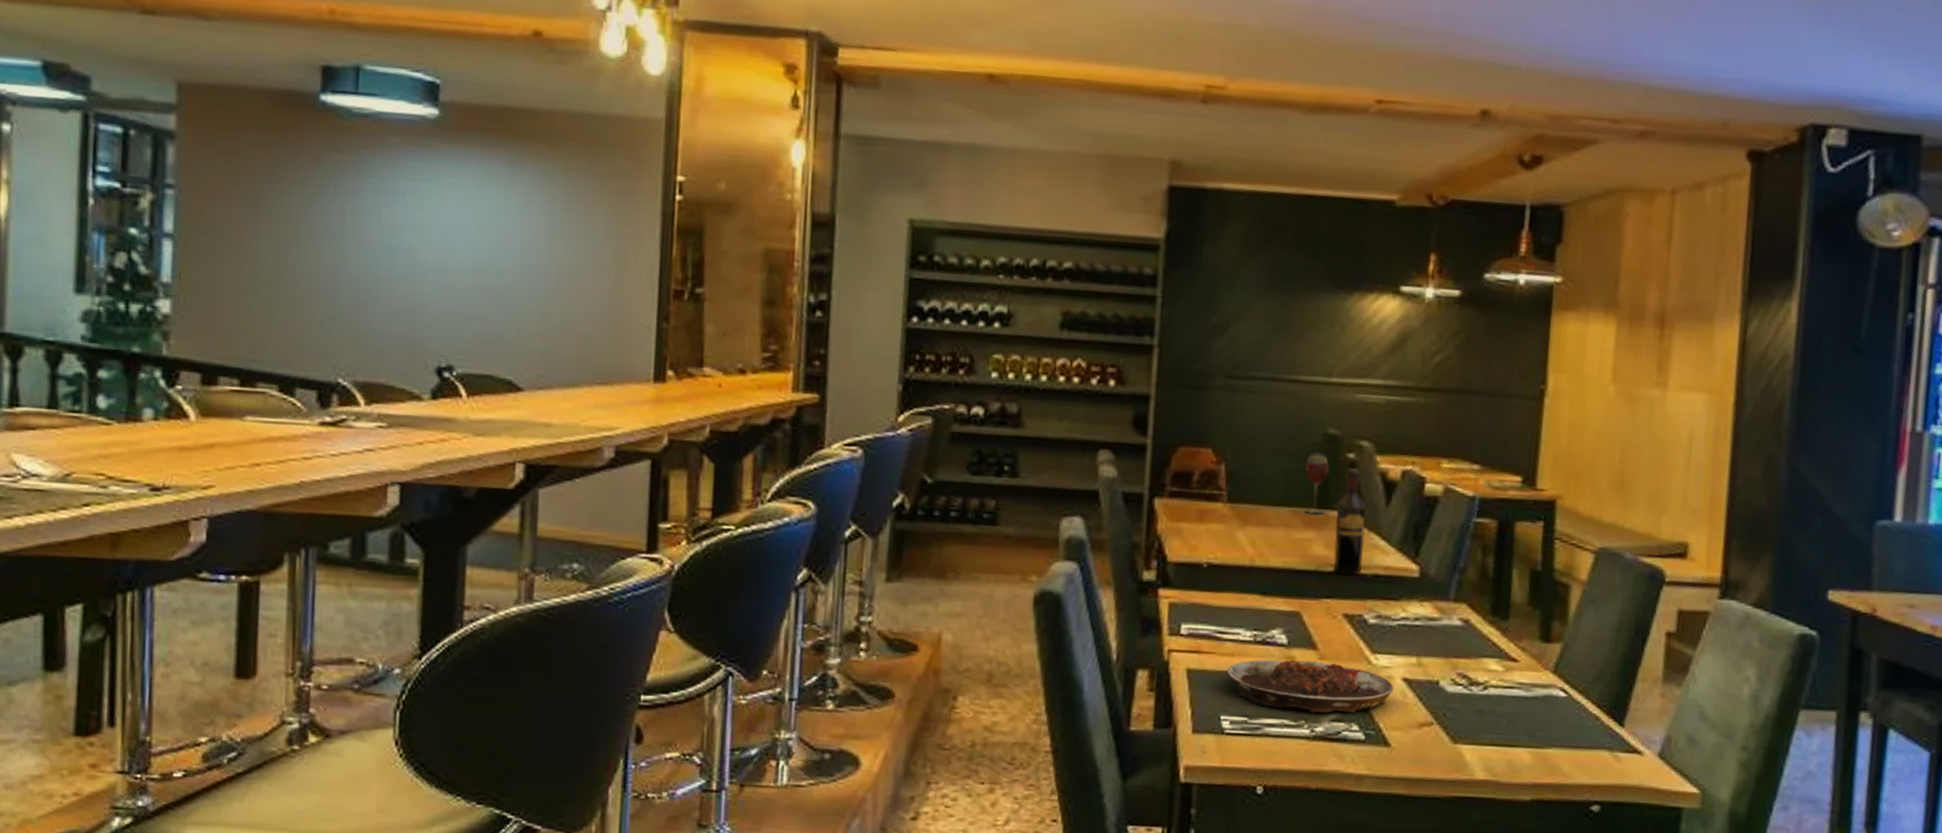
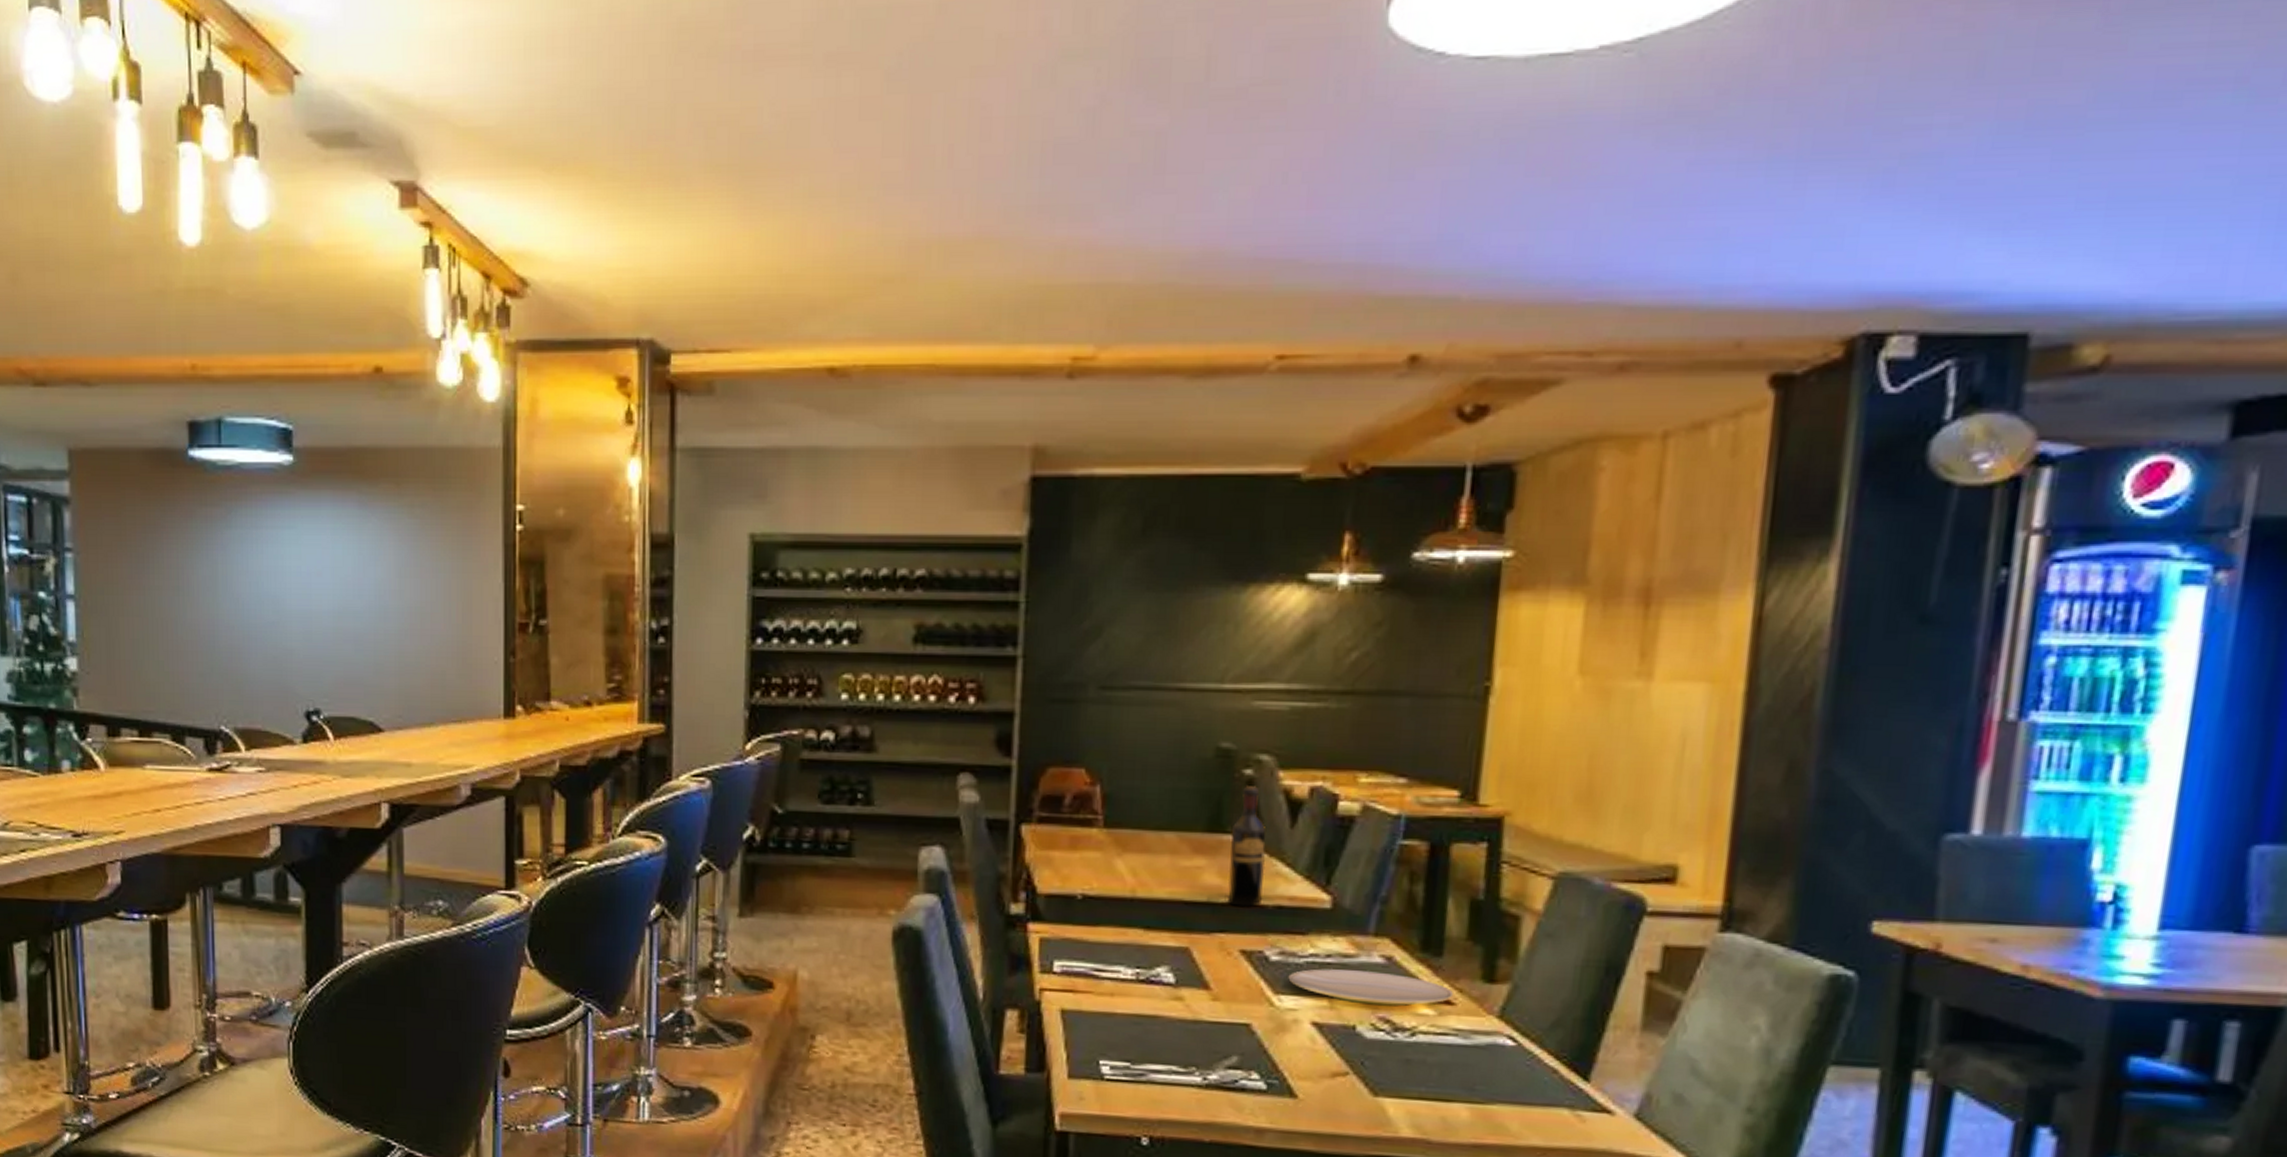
plate: present [1226,659,1394,713] -> none [1105,1000,1301,1060]
wineglass: present [1304,452,1330,516] -> none [1192,769,1223,840]
plate: none [1383,630,1518,664] -> present [1288,968,1454,1007]

